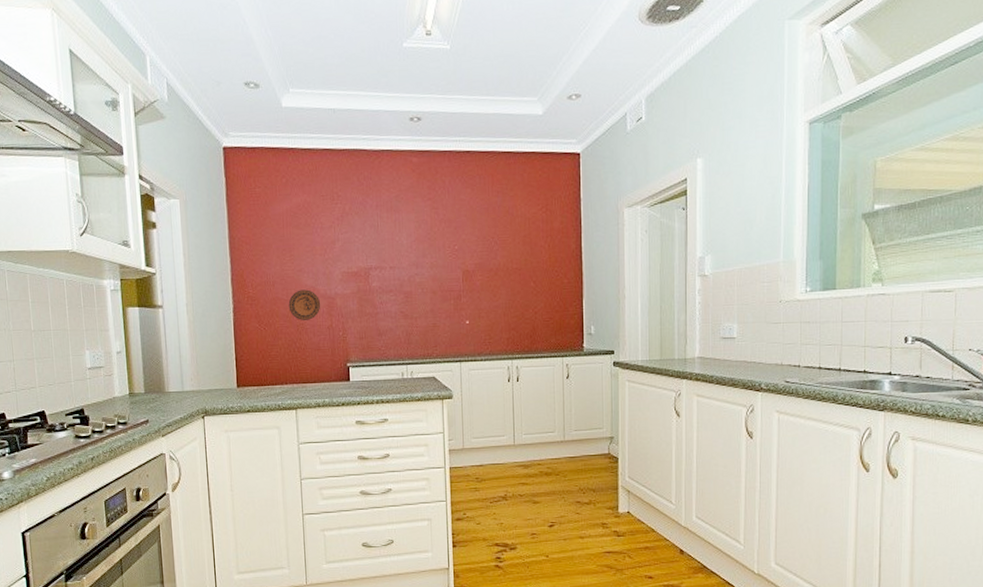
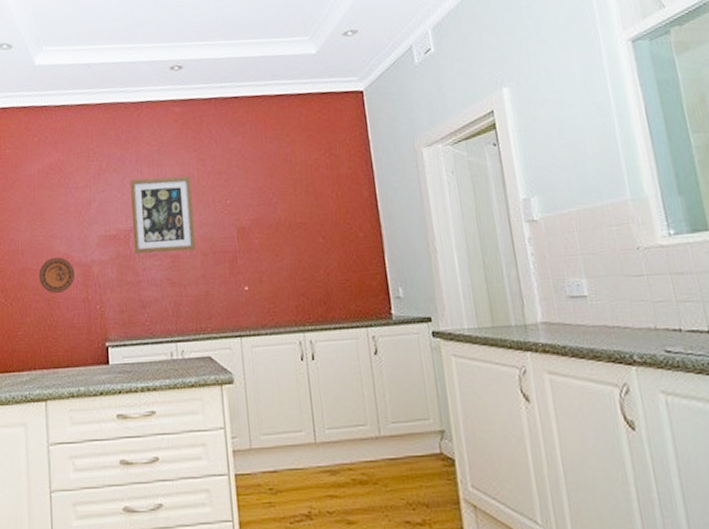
wall art: none [370,222,427,290] -> present [129,176,196,254]

